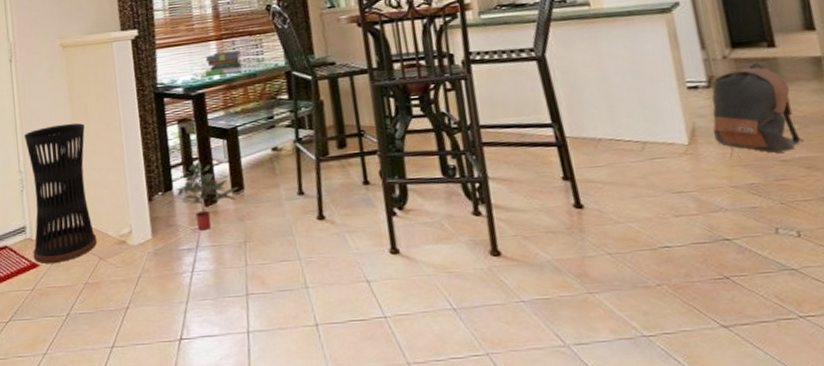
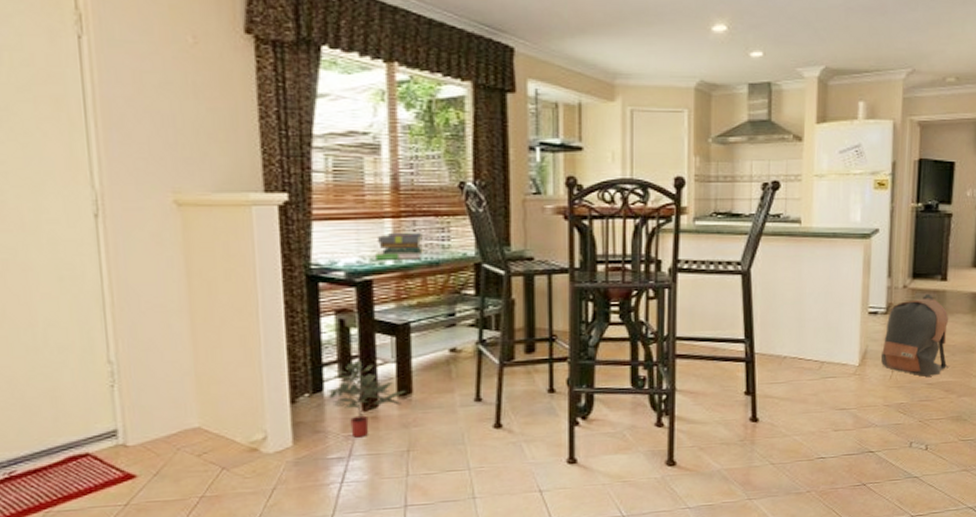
umbrella stand: present [24,123,98,264] -> none [115,304,220,474]

